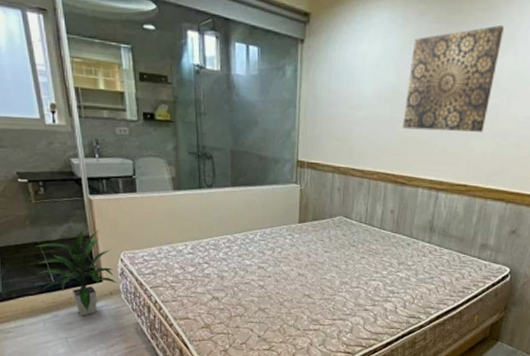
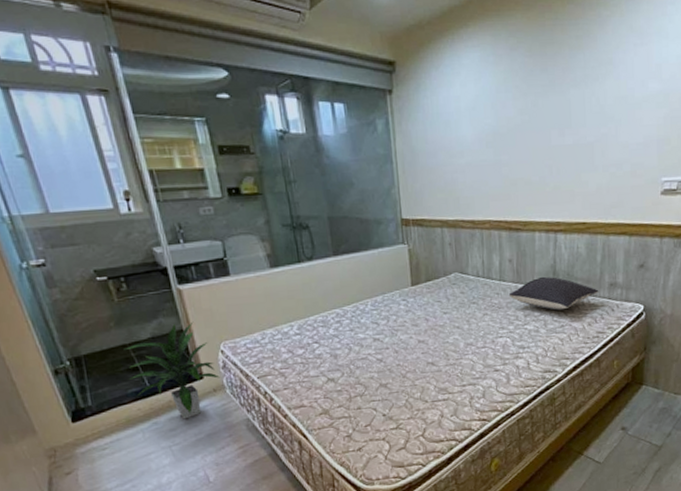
pillow: none [386,230,471,263] -> present [508,276,599,311]
wall art: present [402,24,505,132] -> none [508,50,602,171]

